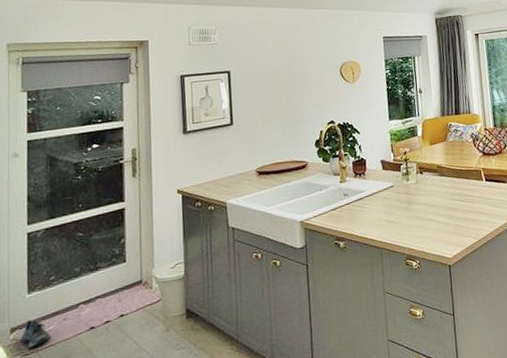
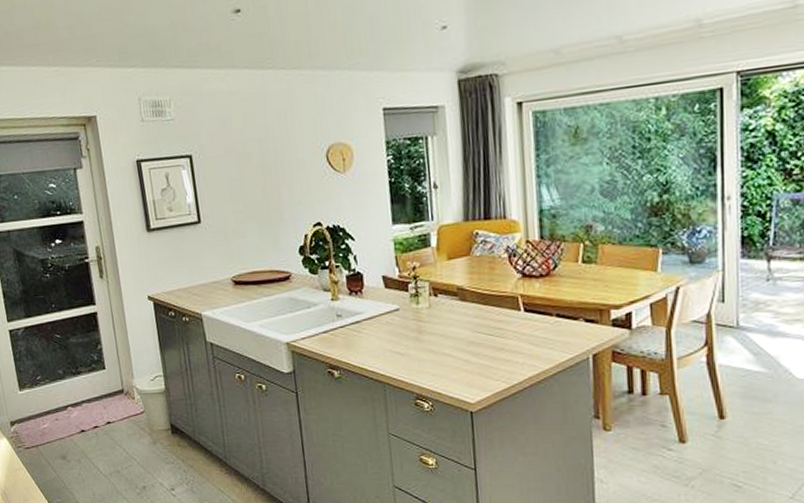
shoe: present [20,320,52,348] -> none [20,416,48,442]

